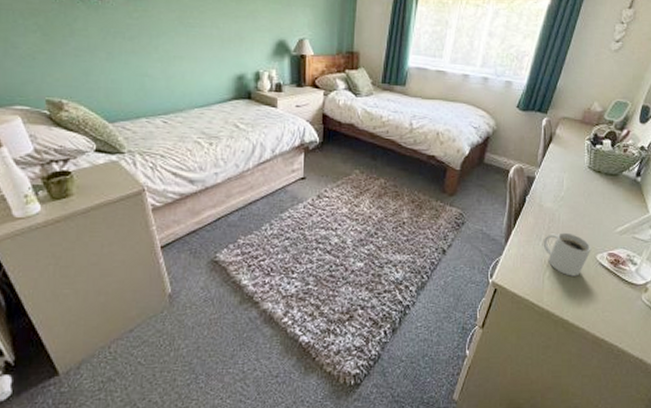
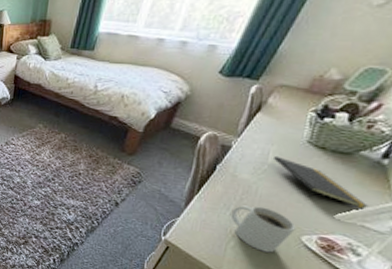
notepad: none [567,182,635,223] -> present [274,155,369,210]

